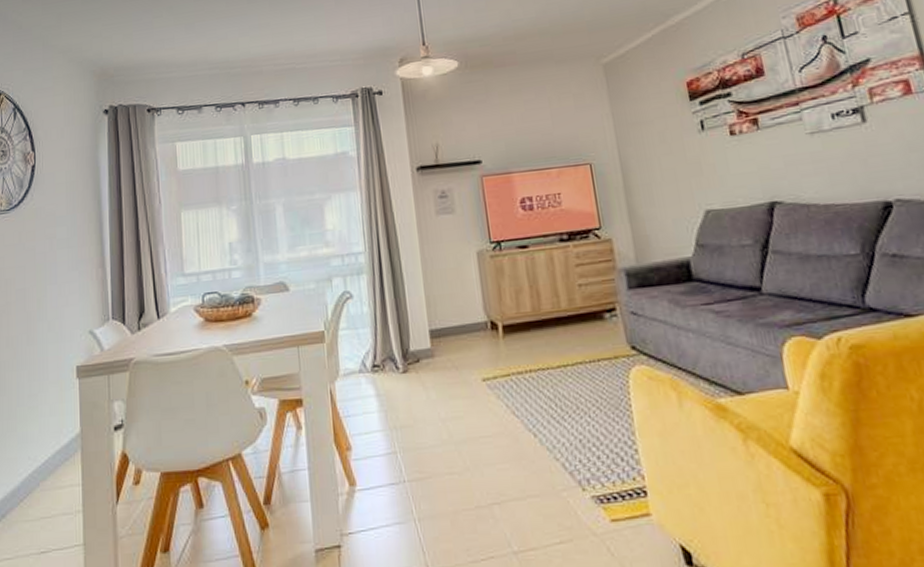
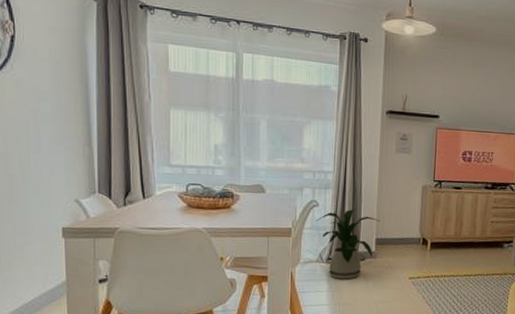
house plant: none [352,295,430,393] -> present [316,209,380,280]

